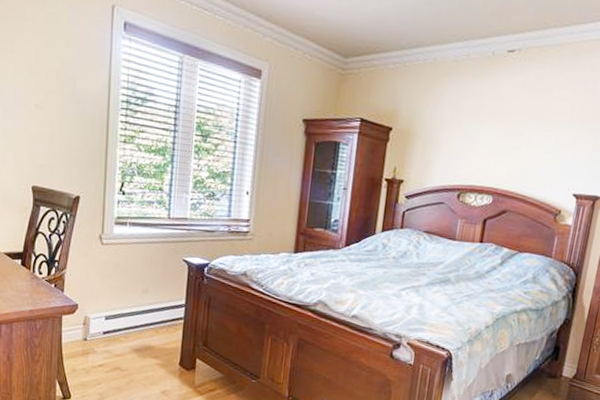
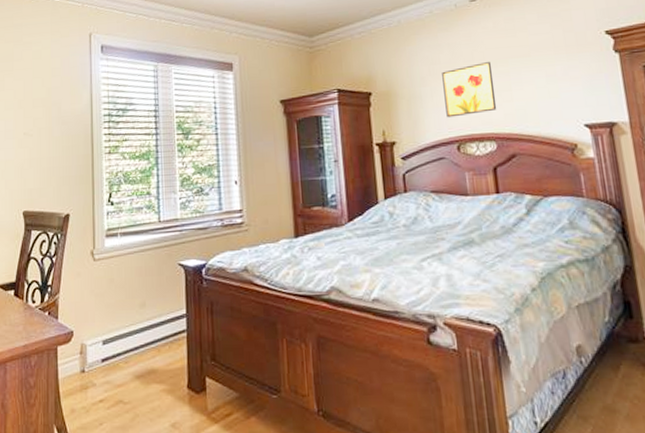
wall art: none [456,117,510,167] -> present [442,61,497,118]

